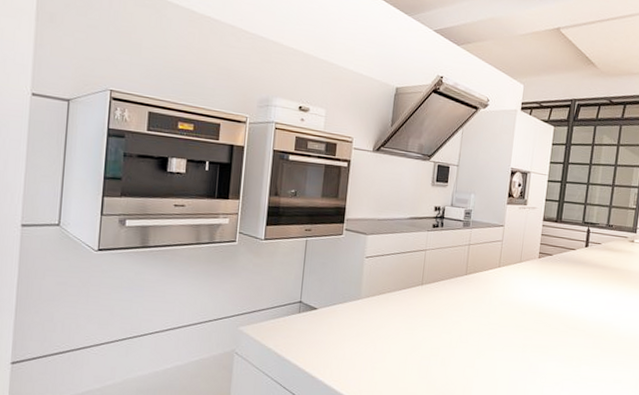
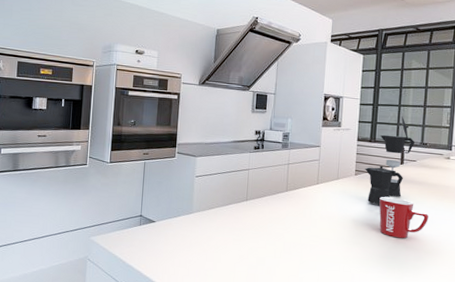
coffee maker: none [548,195,602,290] -> present [364,116,415,205]
mug: none [560,281,610,325] -> present [379,196,429,239]

